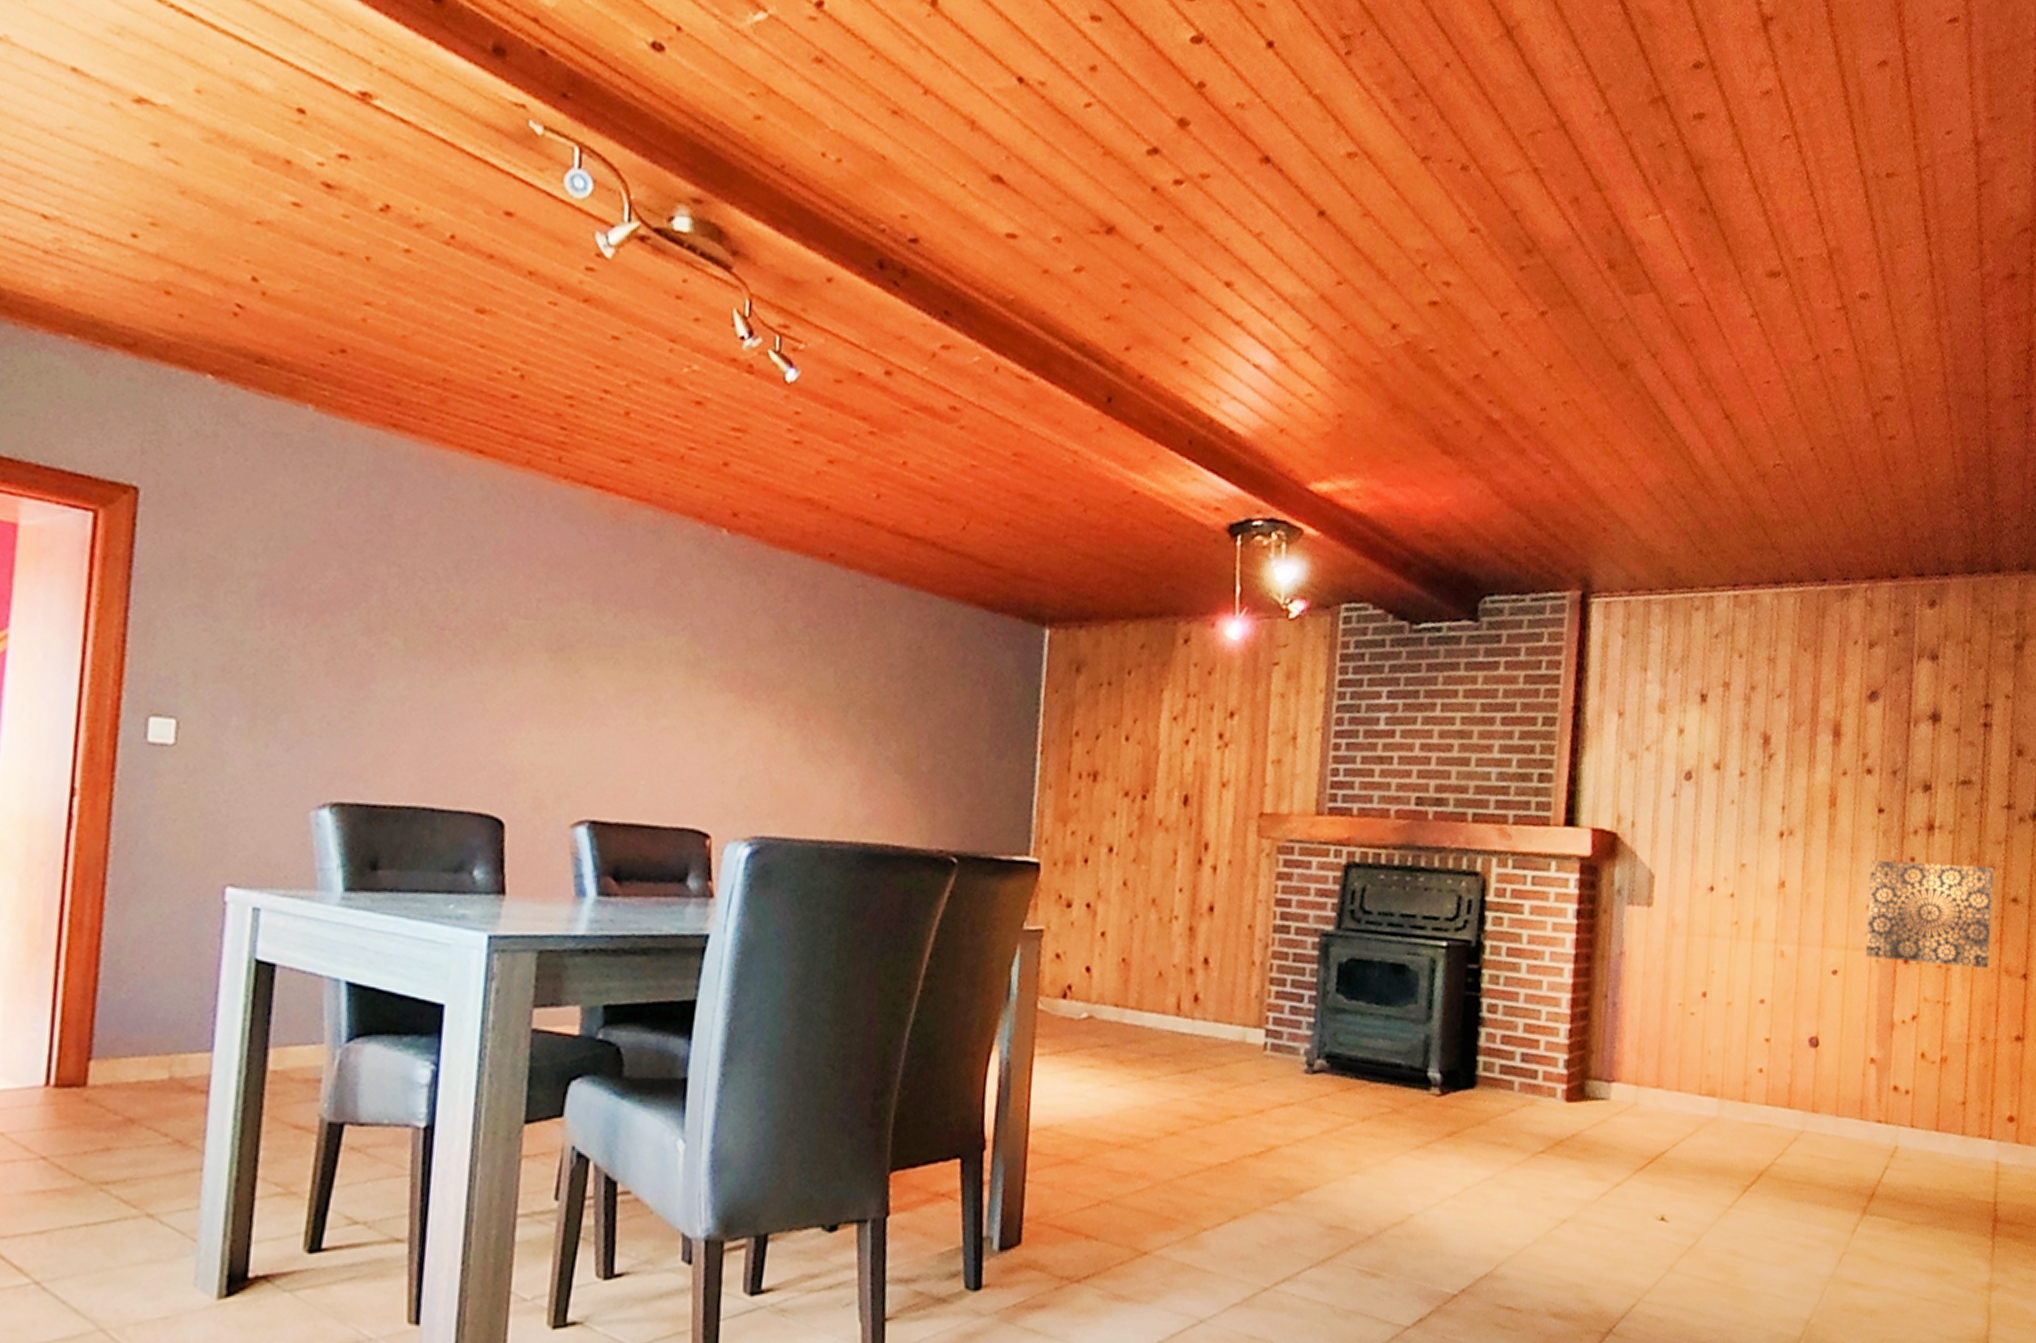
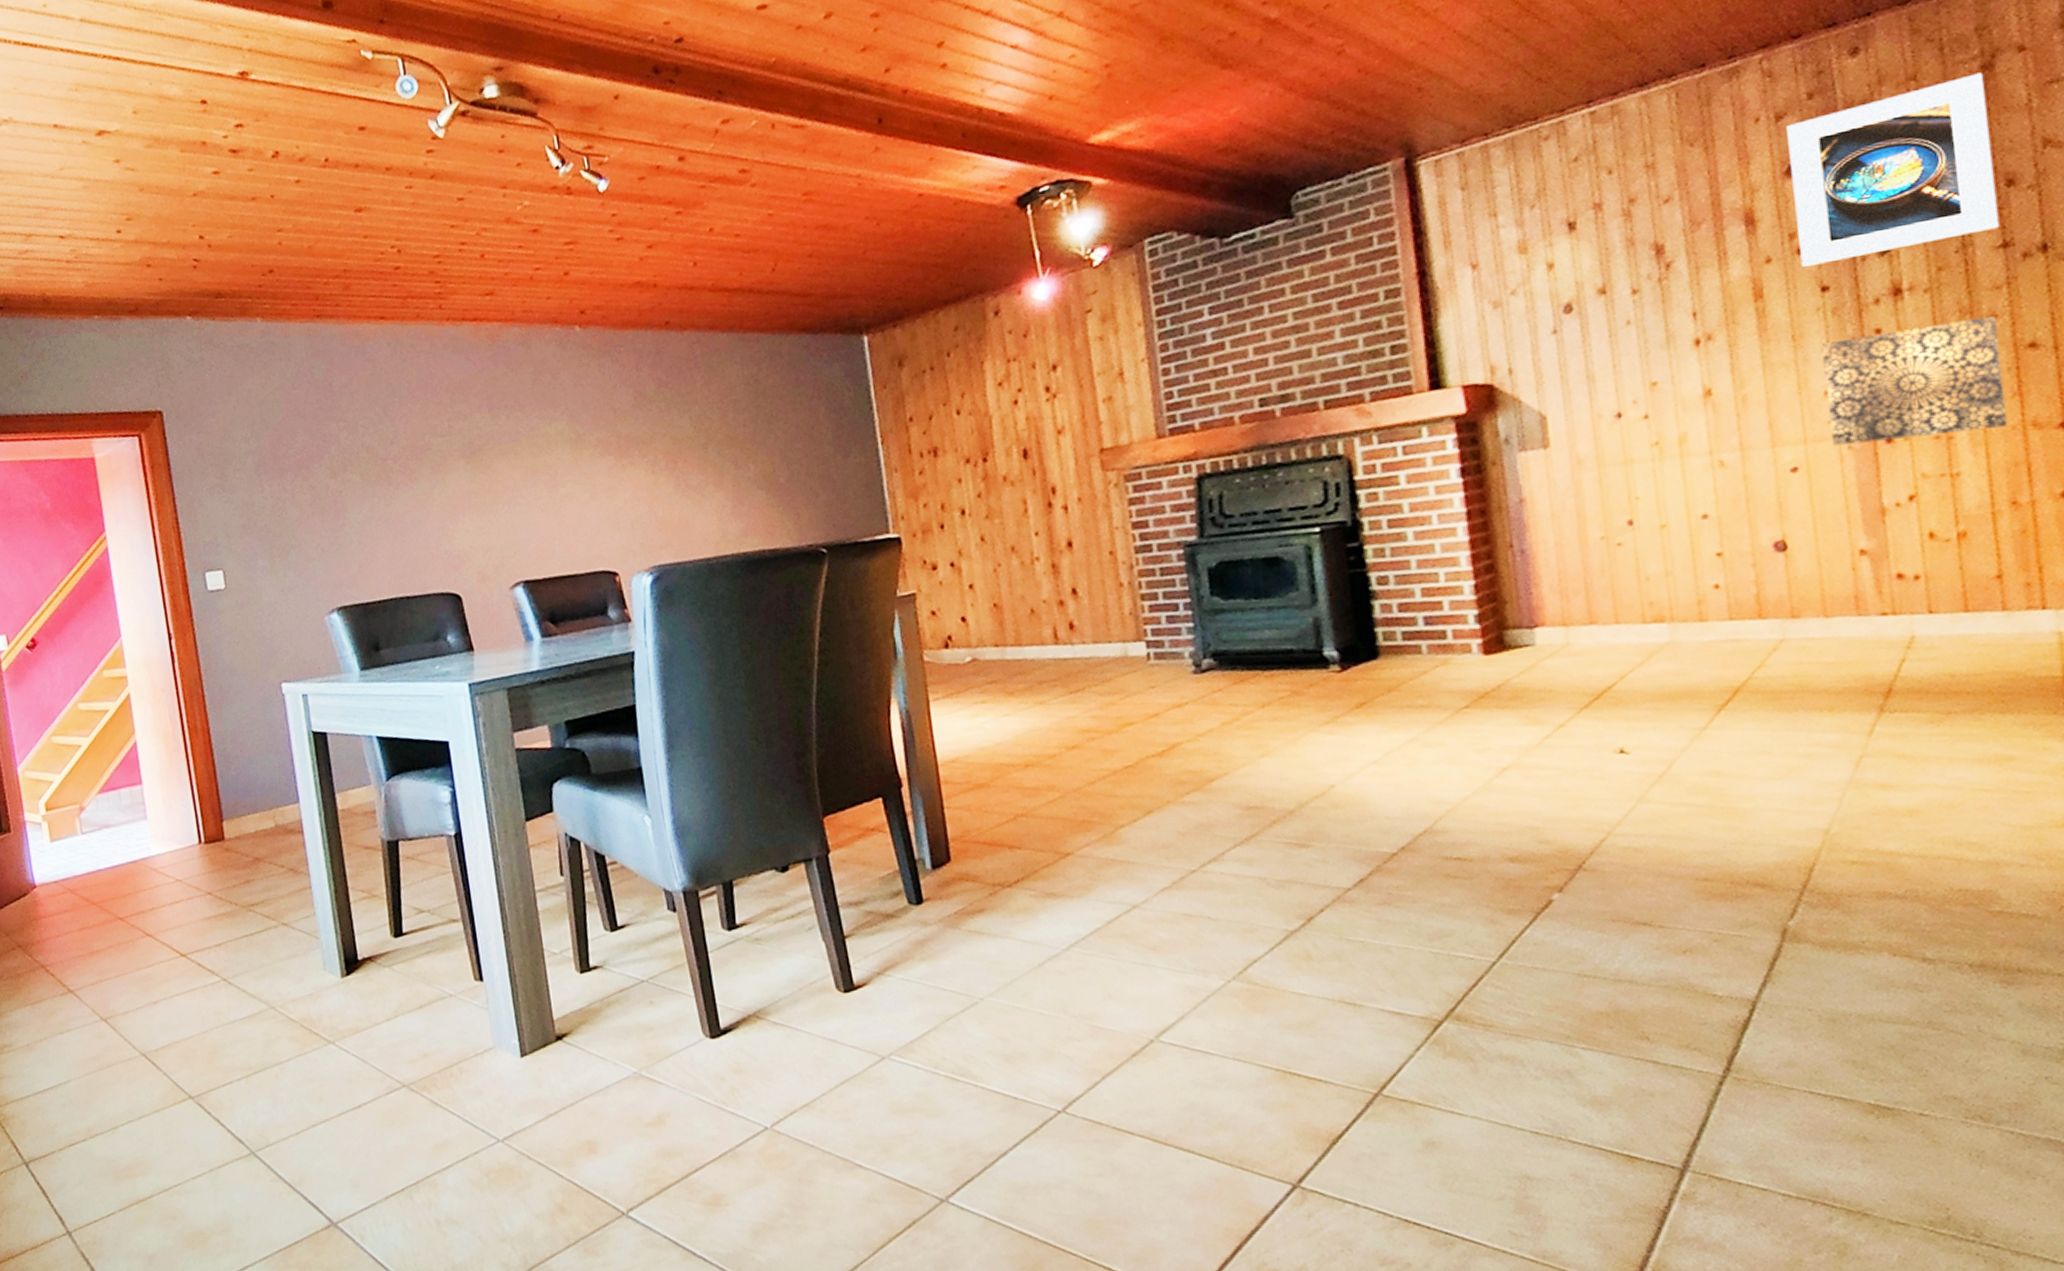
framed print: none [1868,650,2016,791] -> present [1786,72,2000,268]

